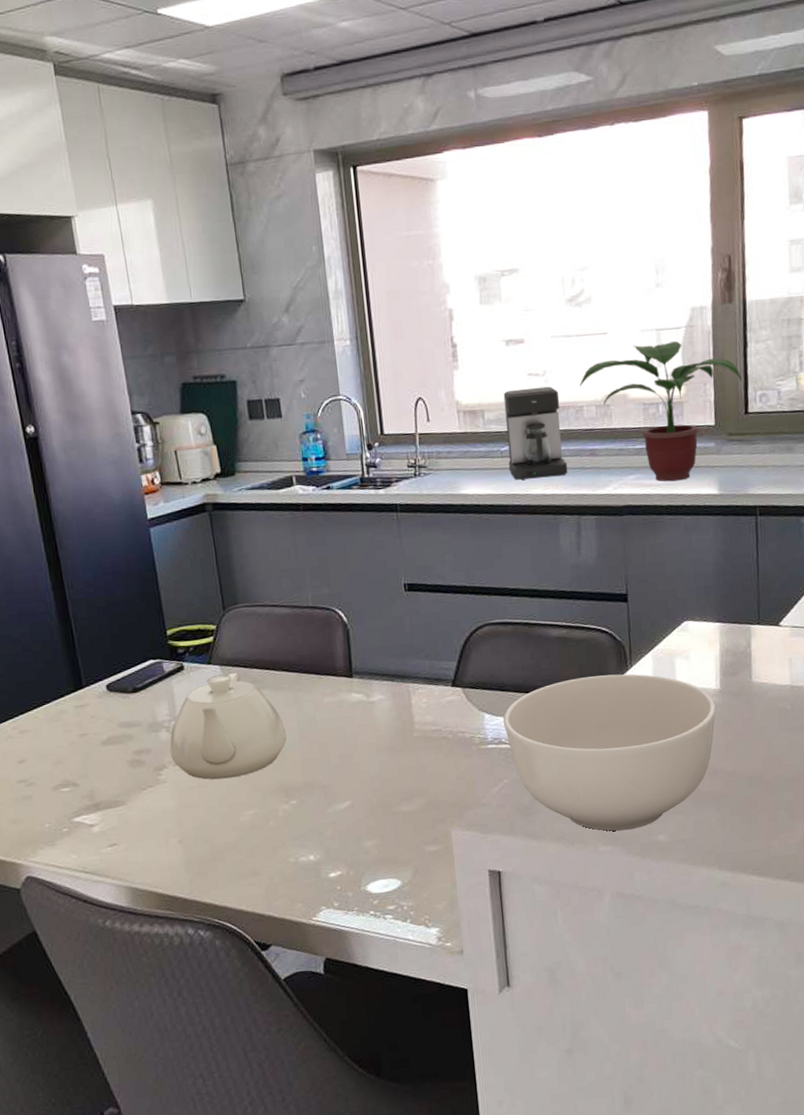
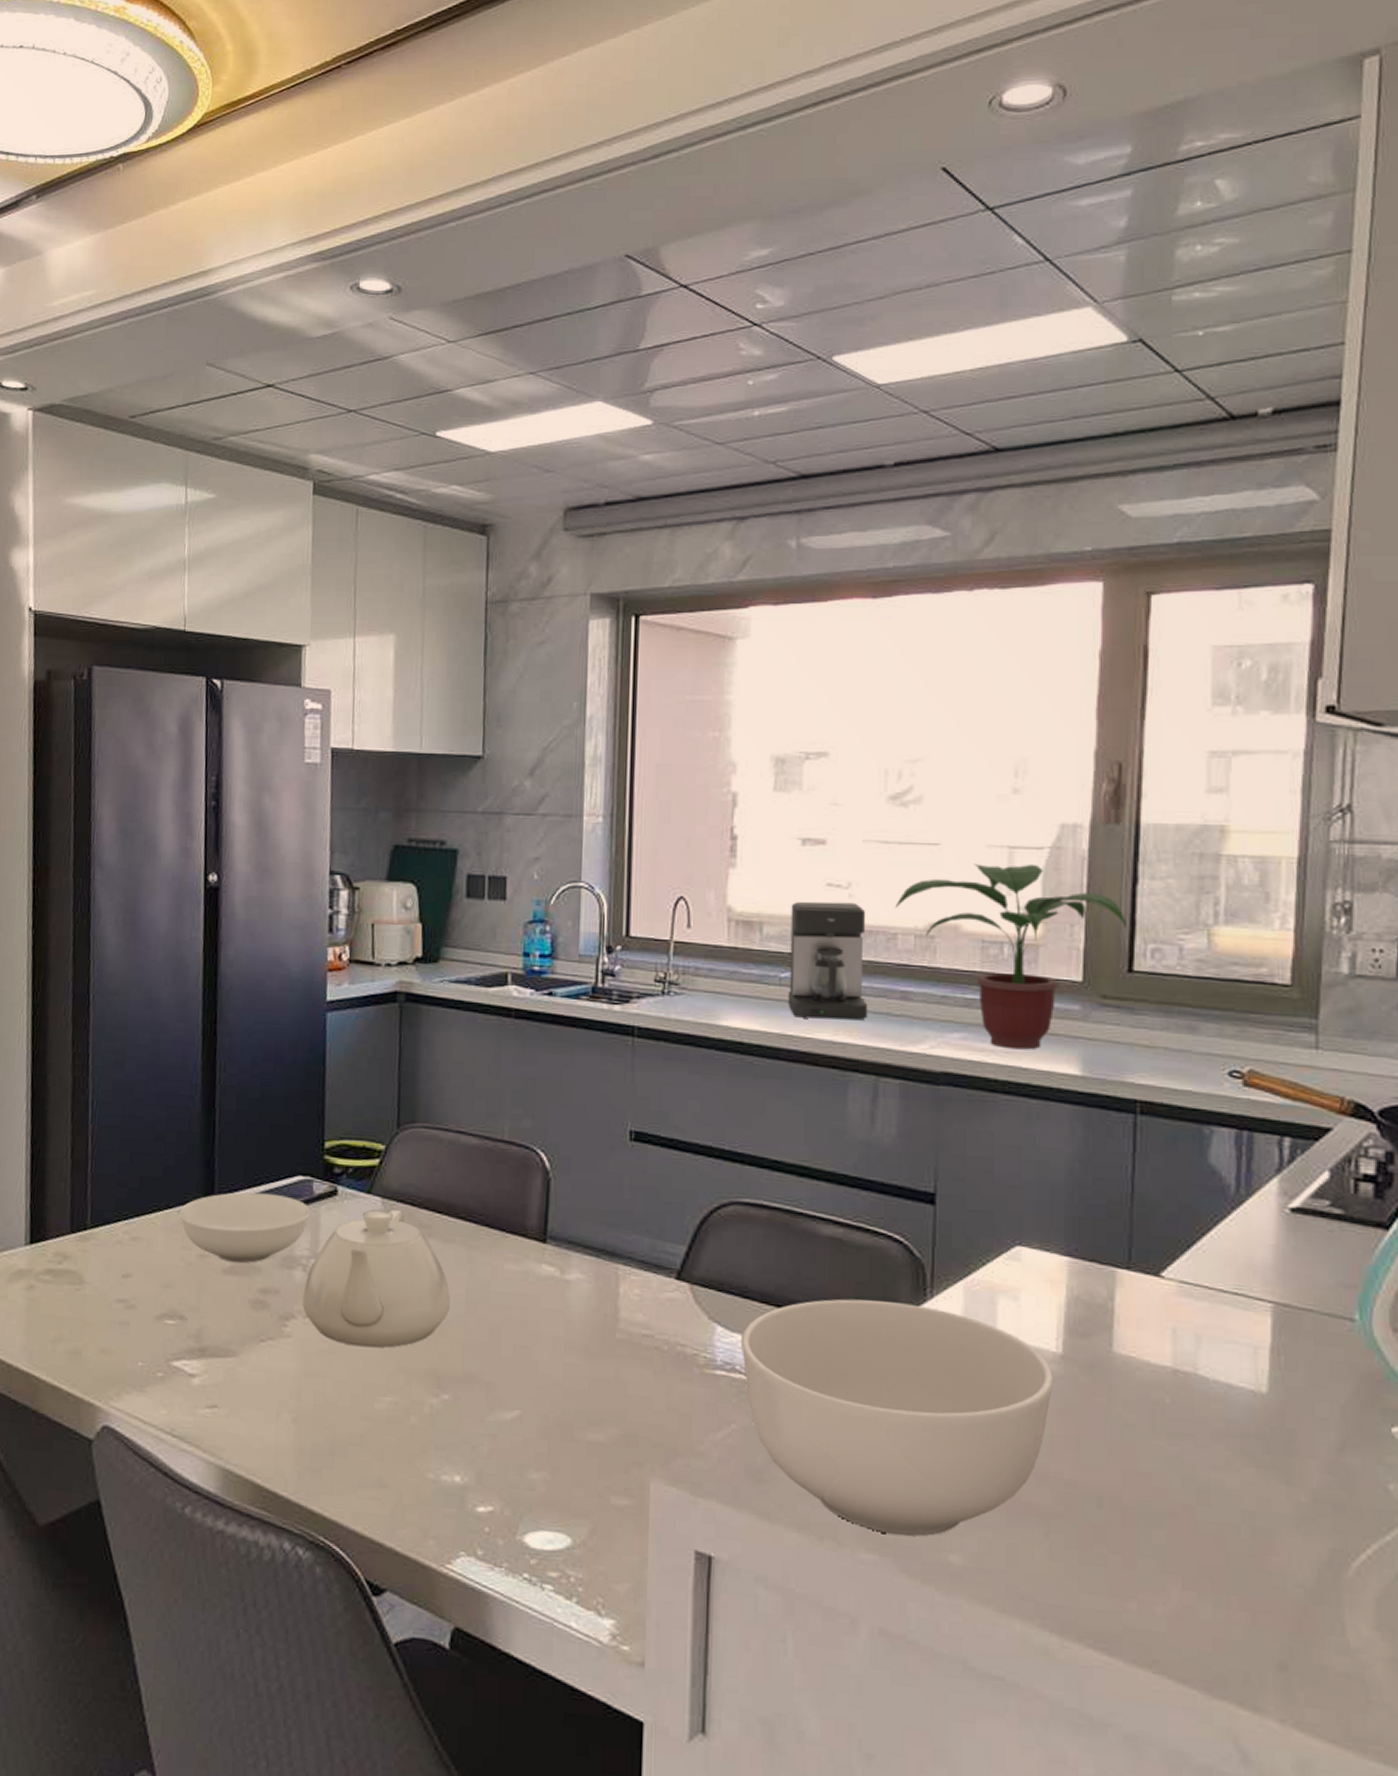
bowl: none [56,677,165,736] -> present [179,1192,311,1264]

